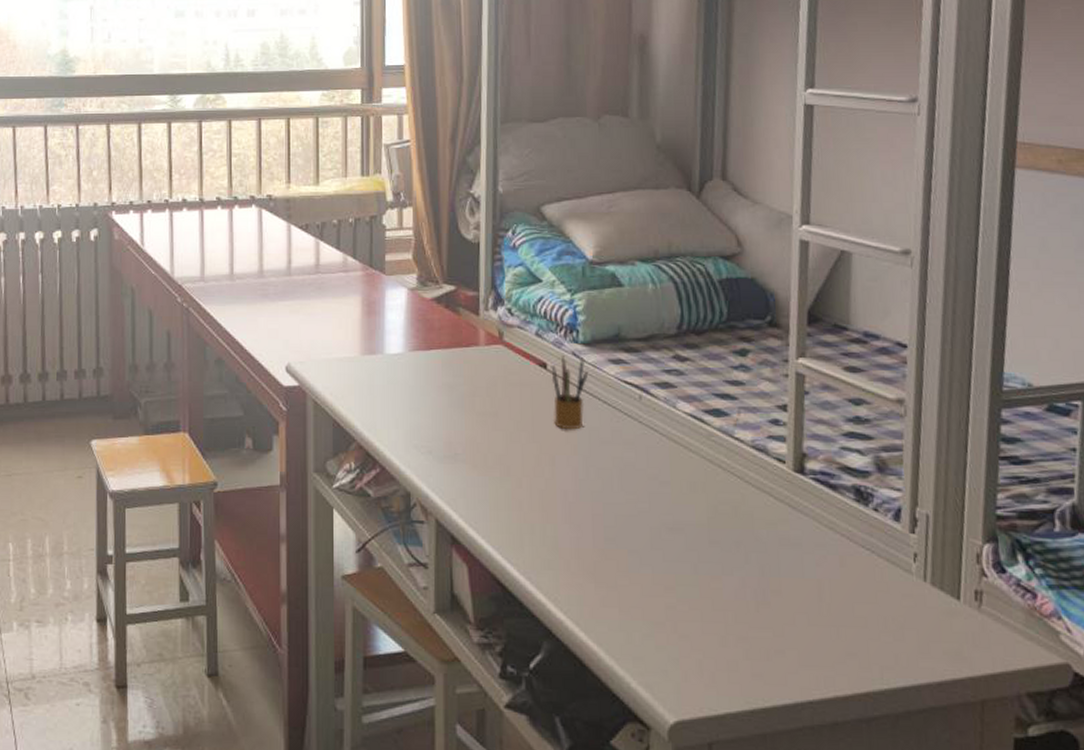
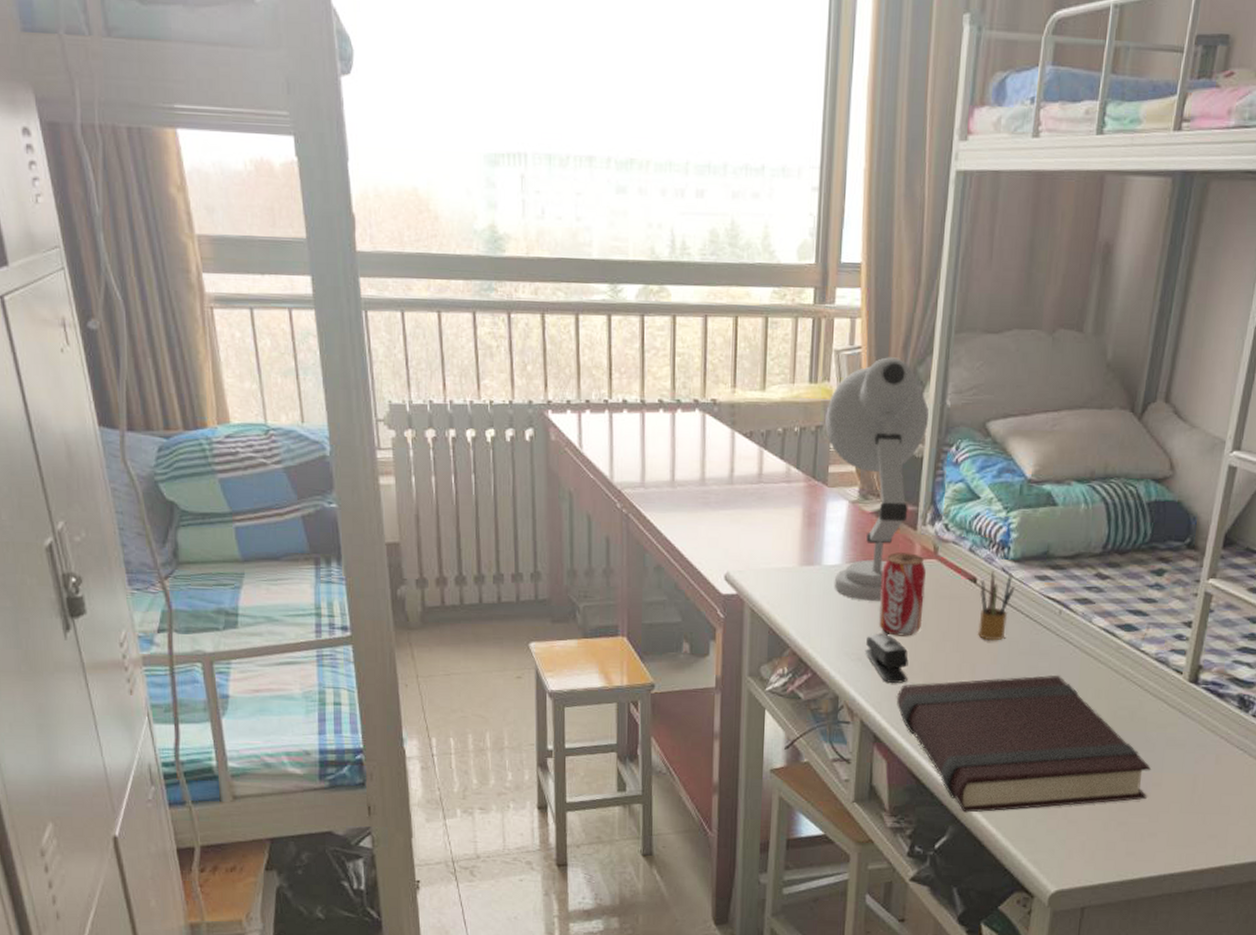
desk lamp: none [379,149,482,390] -> present [825,357,929,601]
stapler: none [435,423,483,478] -> present [864,633,909,683]
beverage can: none [446,339,494,427] -> present [878,552,926,636]
book: none [473,466,766,626] -> present [897,675,1151,813]

